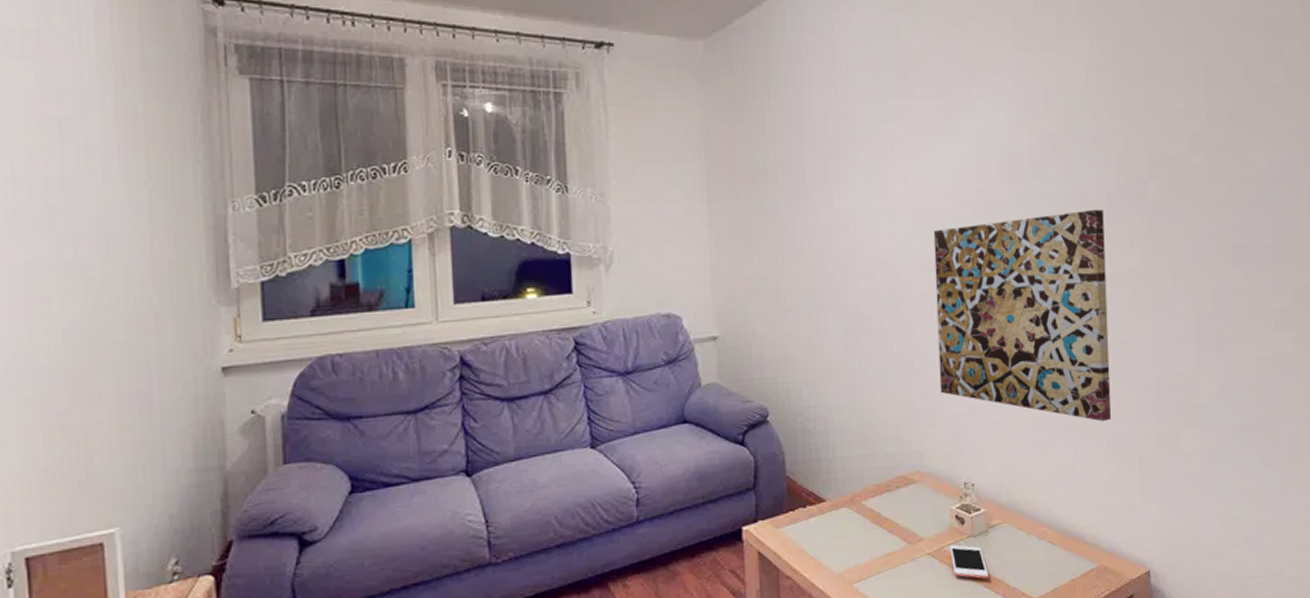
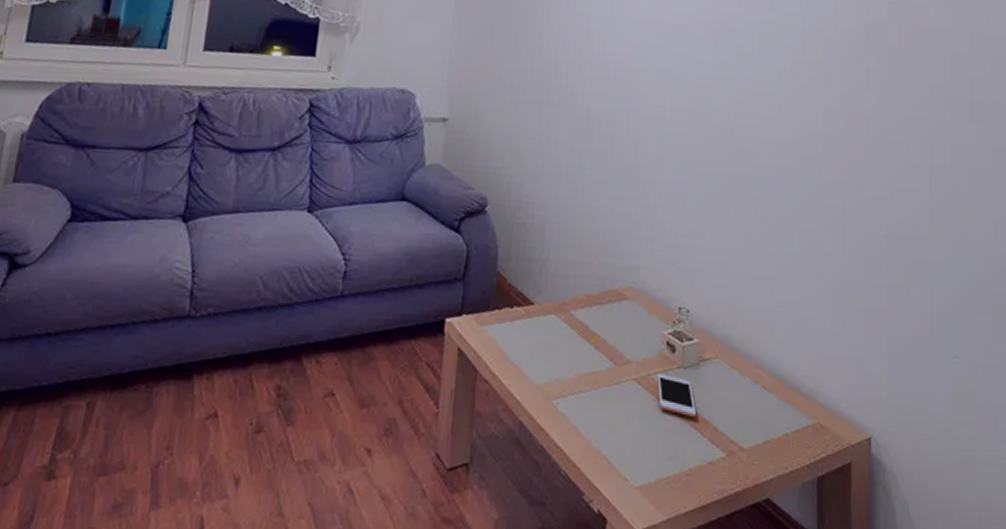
wall art: present [933,209,1112,422] -> none [662,44,841,265]

